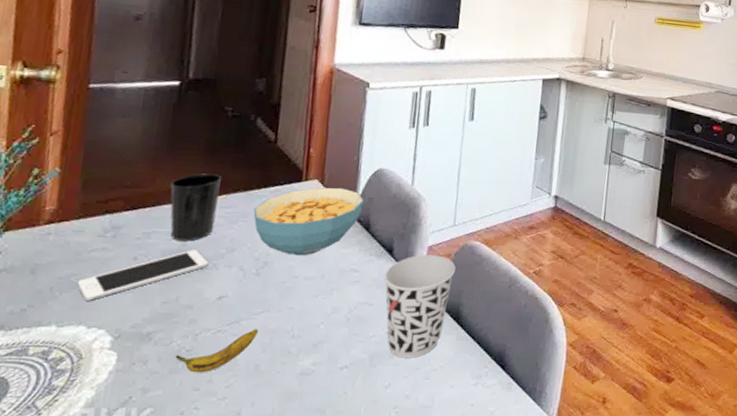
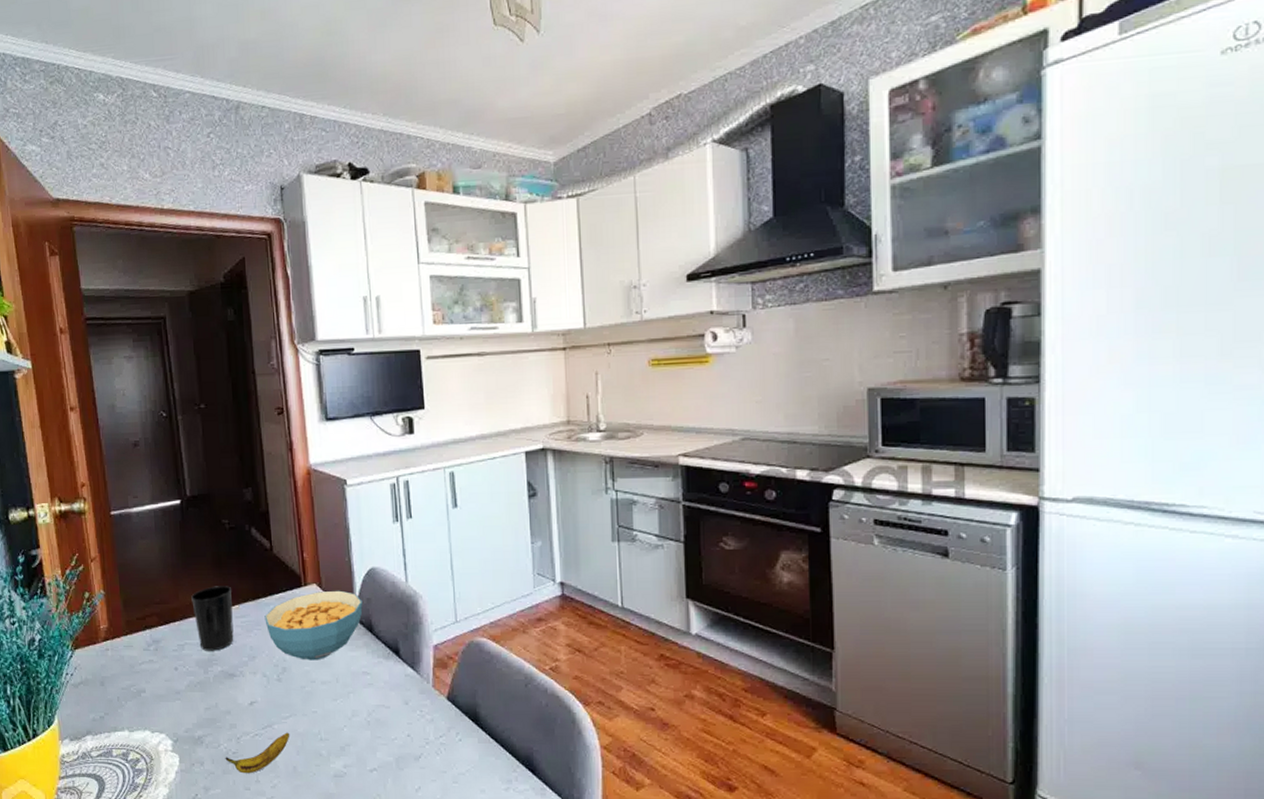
cell phone: present [77,250,209,301] -> none [136,659,236,708]
cup: present [384,254,456,358] -> none [395,654,465,761]

